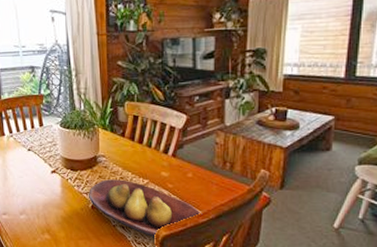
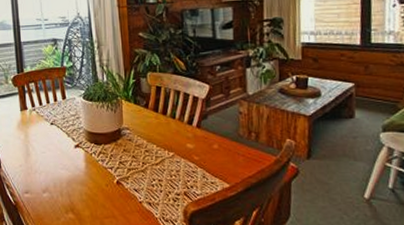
fruit bowl: present [89,179,202,239] -> none [113,152,231,216]

